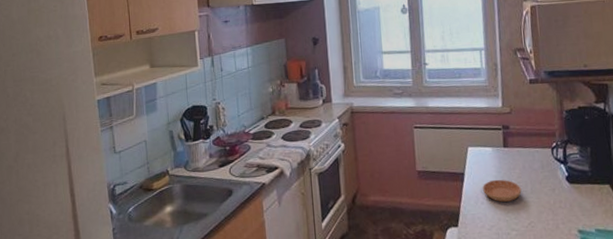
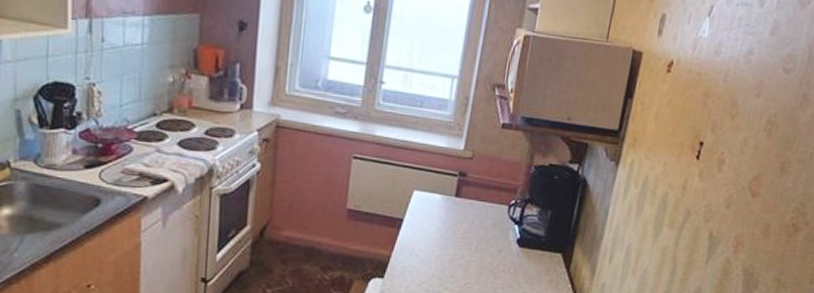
saucer: present [483,179,522,202] -> none [421,231,465,258]

